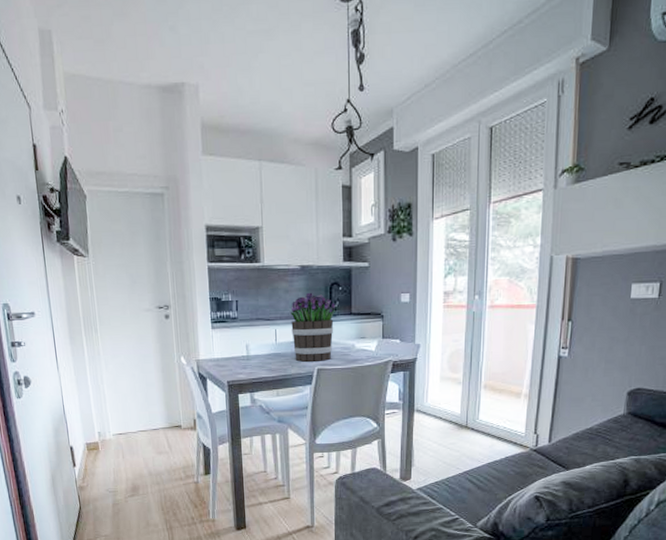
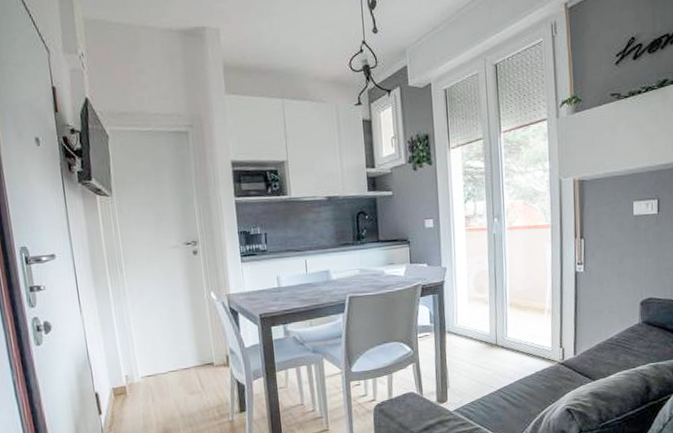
bouquet: present [291,292,336,363] -> none [319,222,364,291]

